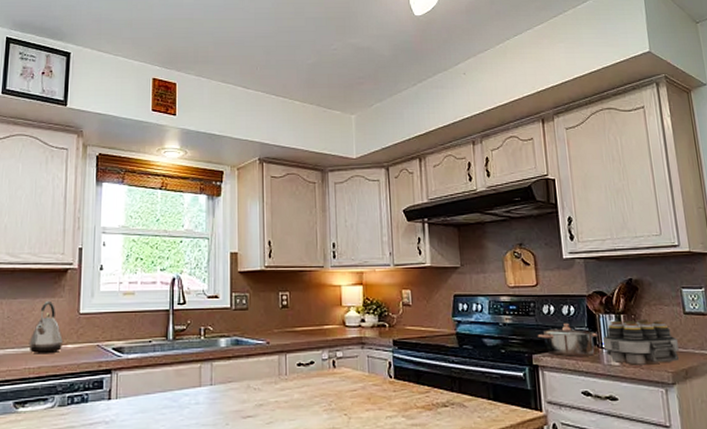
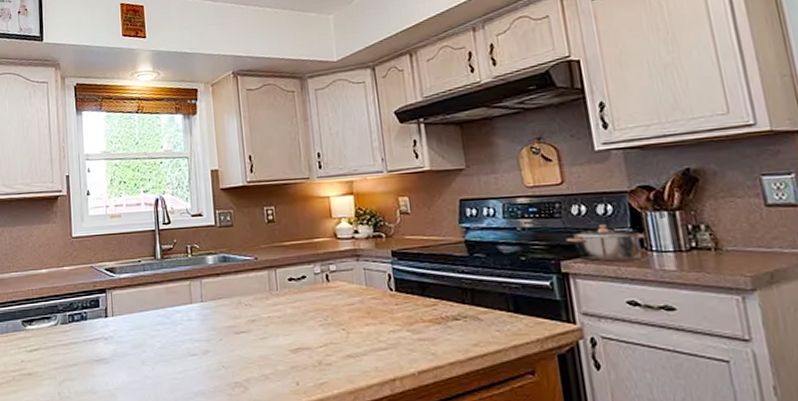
kettle: present [29,300,64,354] -> none [29,226,61,277]
spice rack: present [603,319,680,365] -> none [653,215,761,270]

